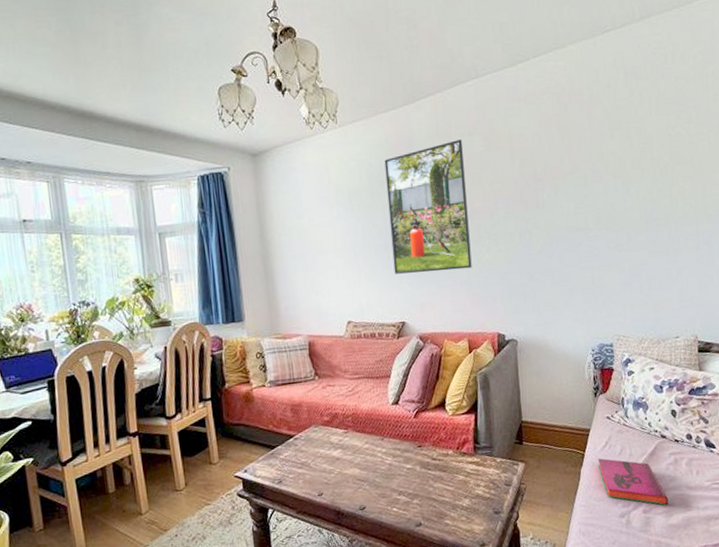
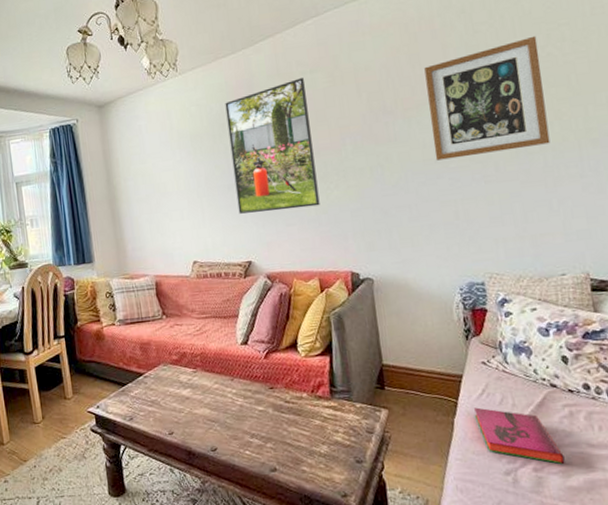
wall art: none [572,115,674,229] -> present [424,35,551,161]

